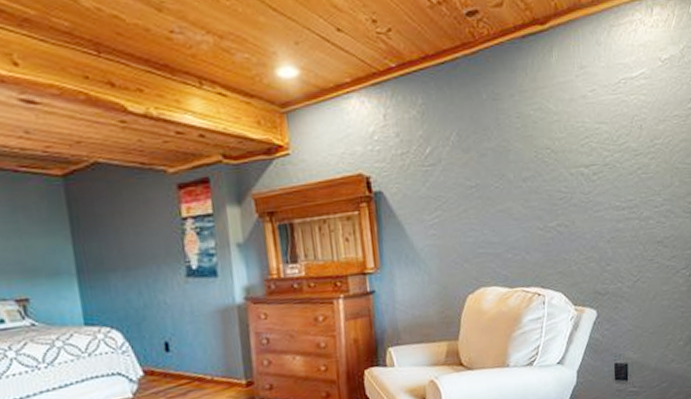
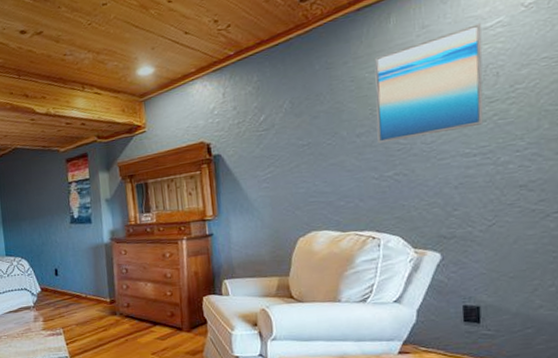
wall art: none [538,71,630,190] -> present [374,22,484,144]

